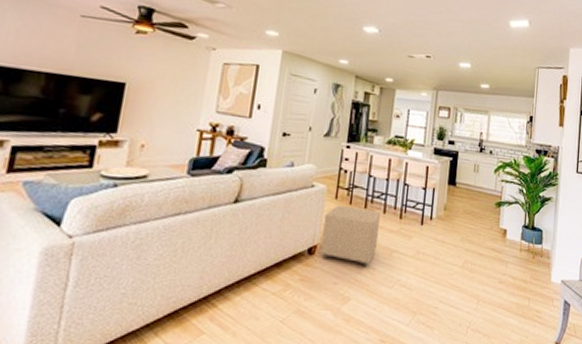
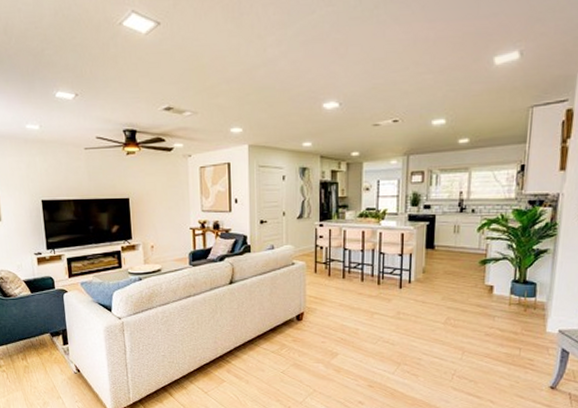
ottoman: present [320,204,381,266] -> none [307,277,359,327]

